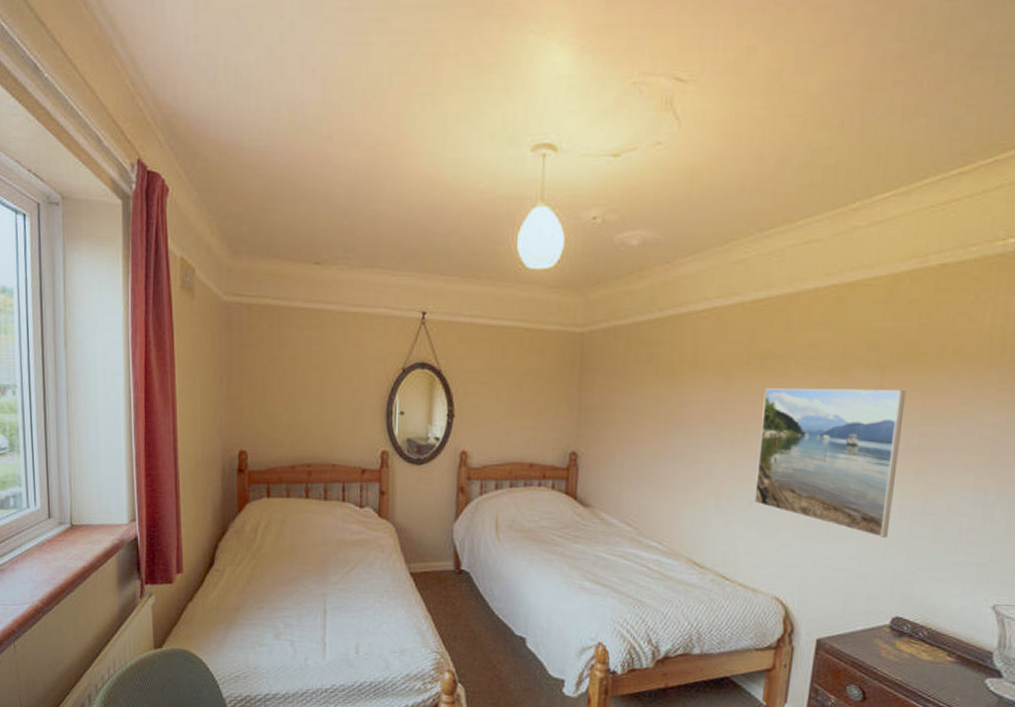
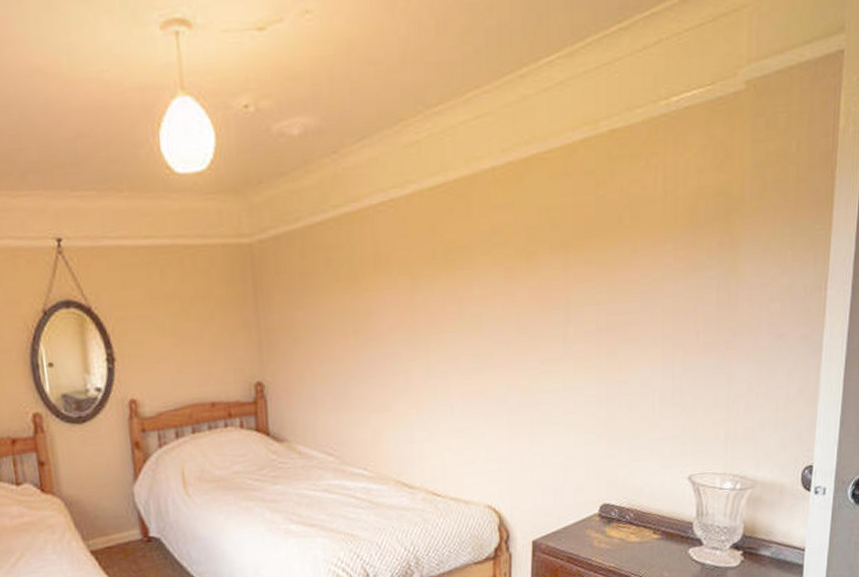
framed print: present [754,388,907,538] -> none [453,269,591,426]

